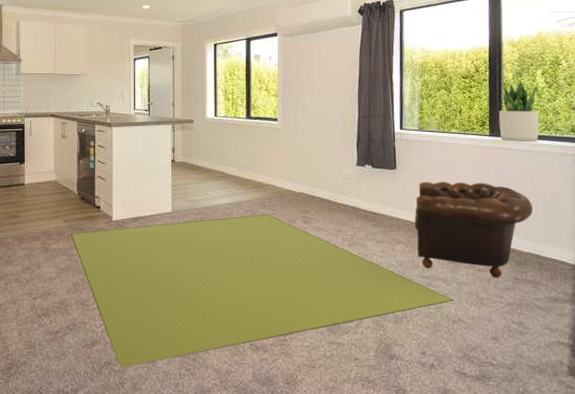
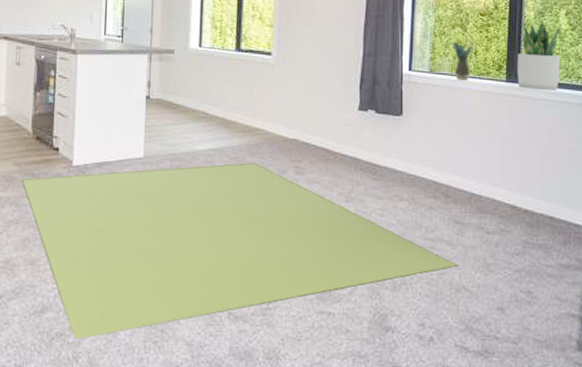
armchair: present [414,182,533,278] -> none [419,131,548,241]
vase: none [438,102,458,137] -> present [452,41,473,82]

